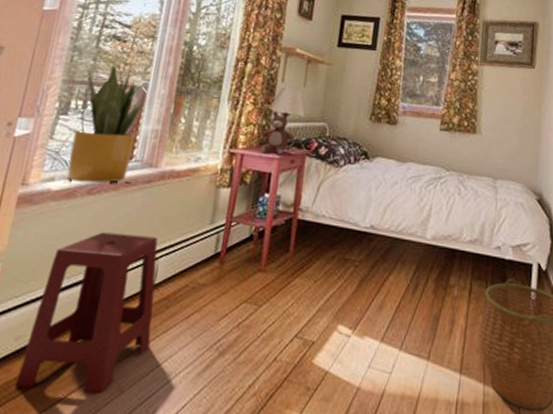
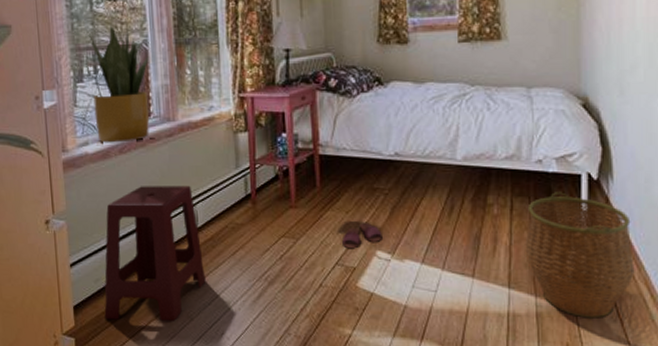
teddy bear: present [260,111,295,155] -> none [267,47,302,94]
slippers: none [305,294,347,321] -> present [342,223,382,249]

